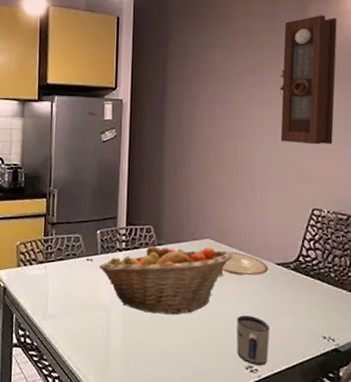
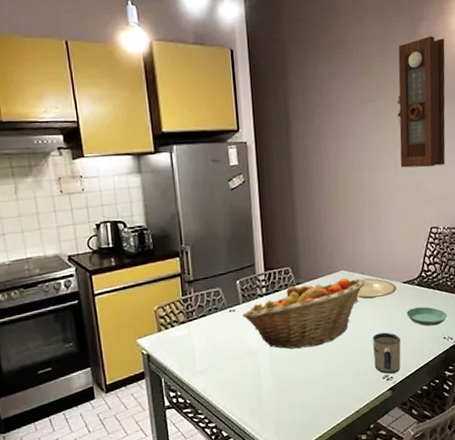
saucer: none [279,295,330,321] -> present [406,307,448,327]

